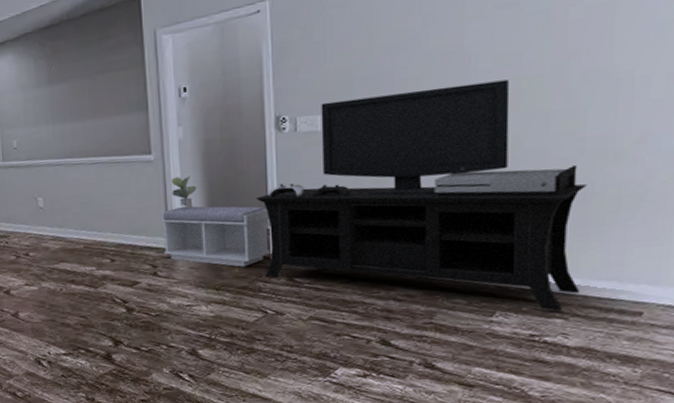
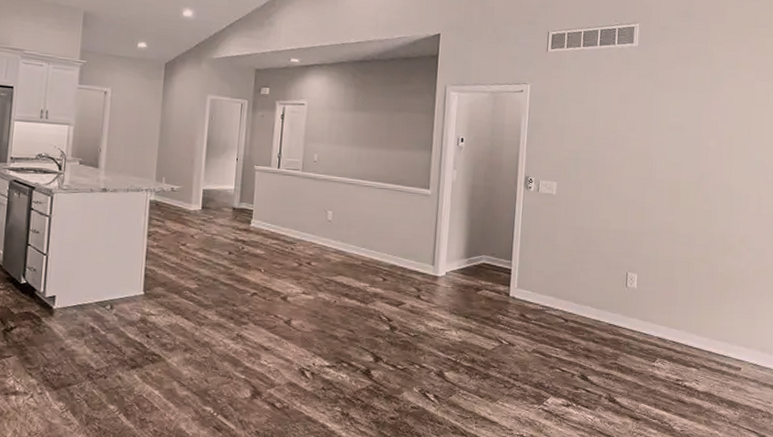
bench: present [162,206,271,267] -> none [428,239,513,300]
potted plant: present [171,176,197,209] -> none [441,212,461,243]
media console: present [255,79,588,311] -> none [504,173,714,362]

